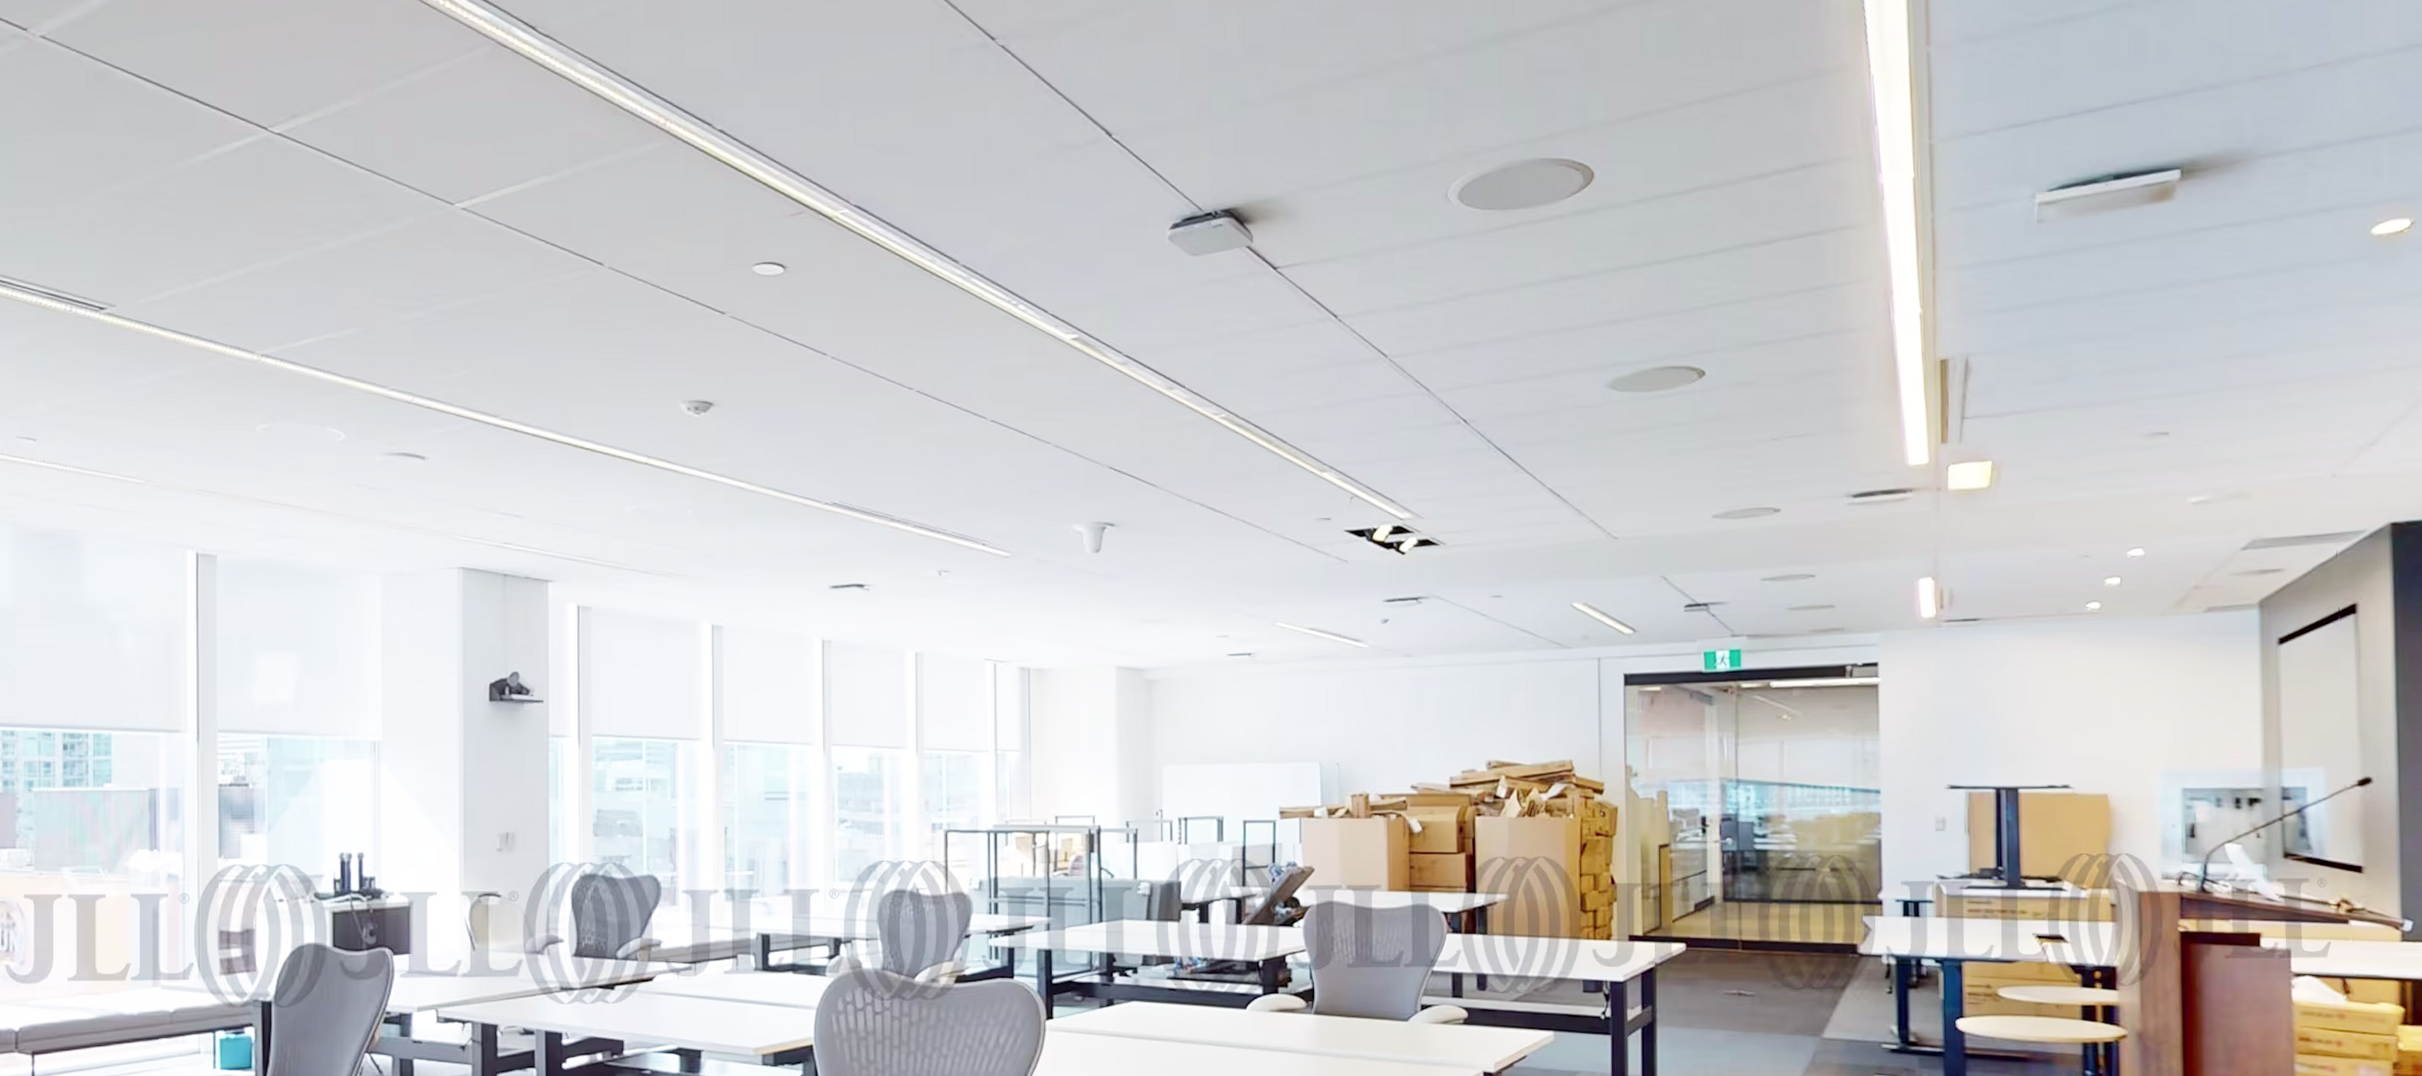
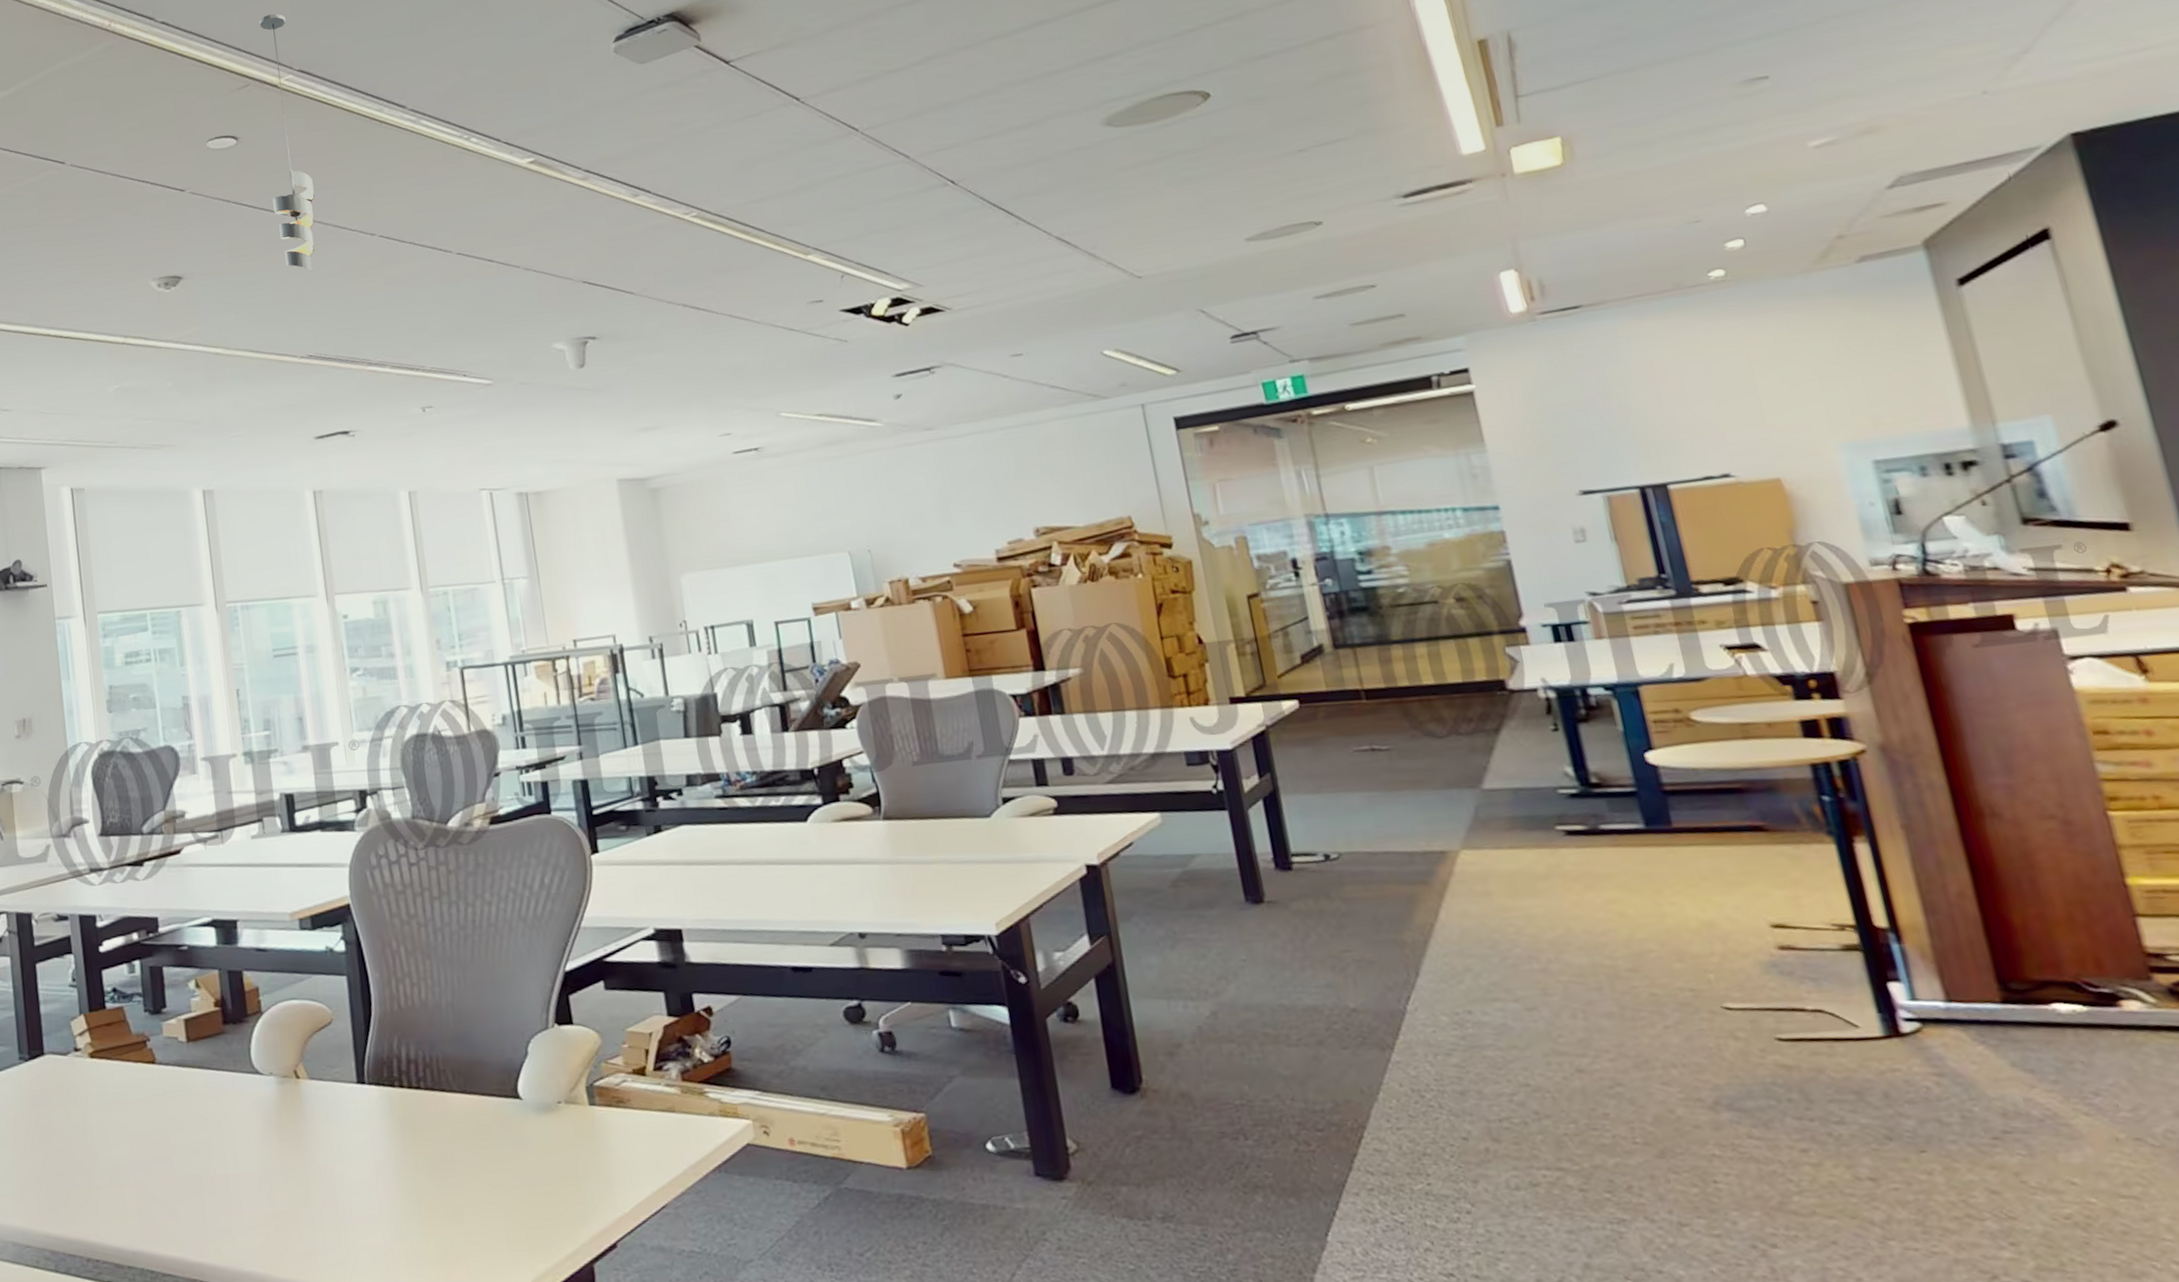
pendant light: none [814,140,857,417] -> present [259,13,315,271]

